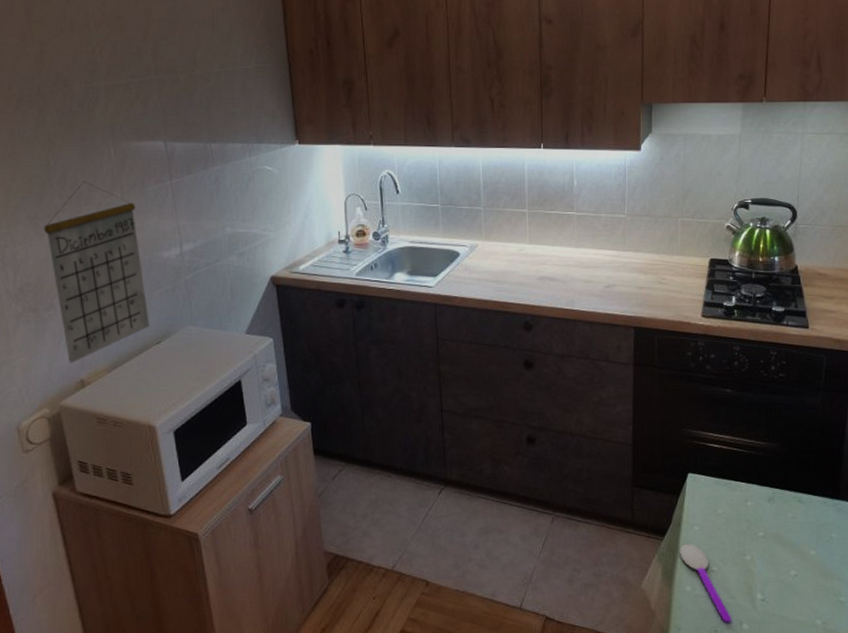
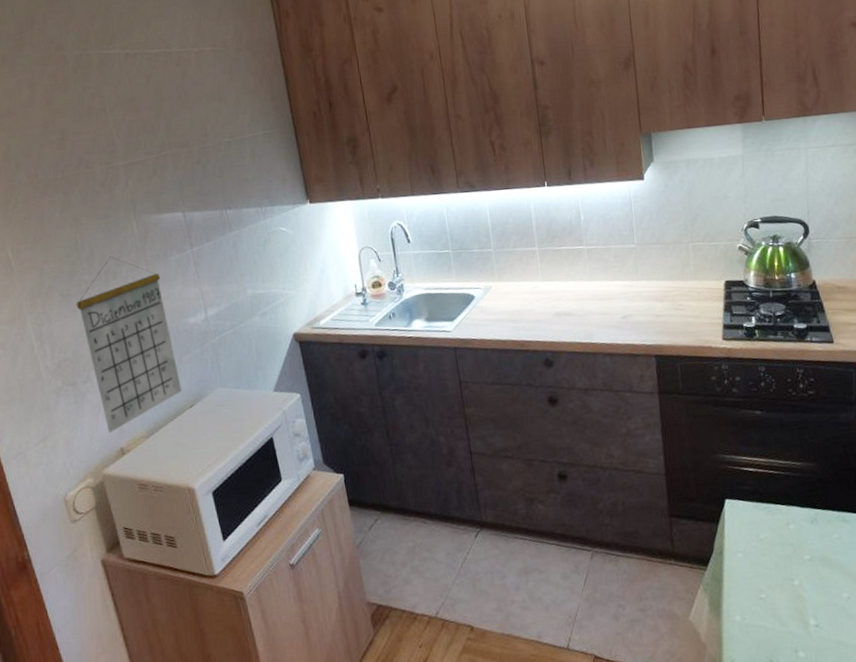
spoon: present [679,543,731,623] -> none [724,571,786,652]

